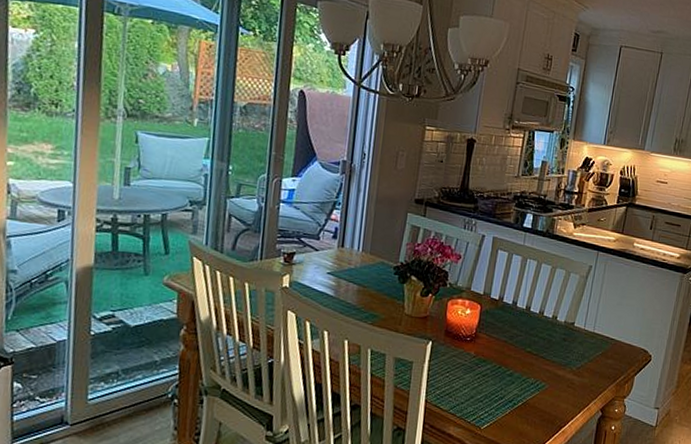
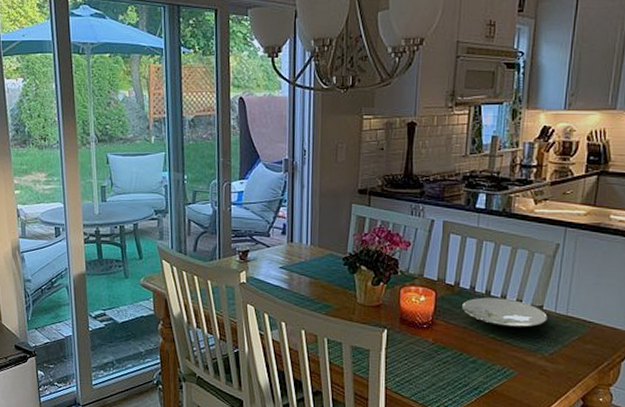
plate: none [504,312,578,343] -> present [462,297,547,328]

